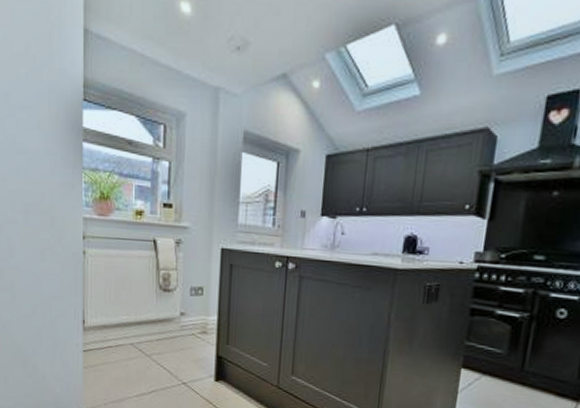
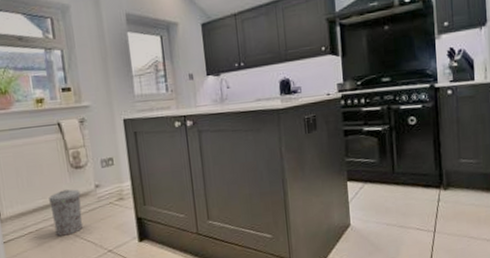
trash can: none [133,311,164,358] -> present [49,189,84,236]

